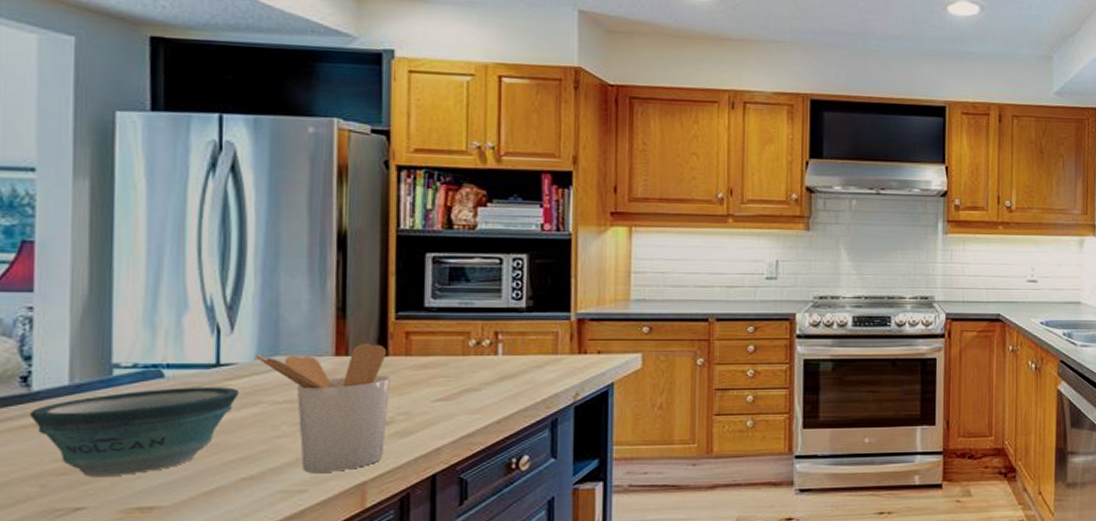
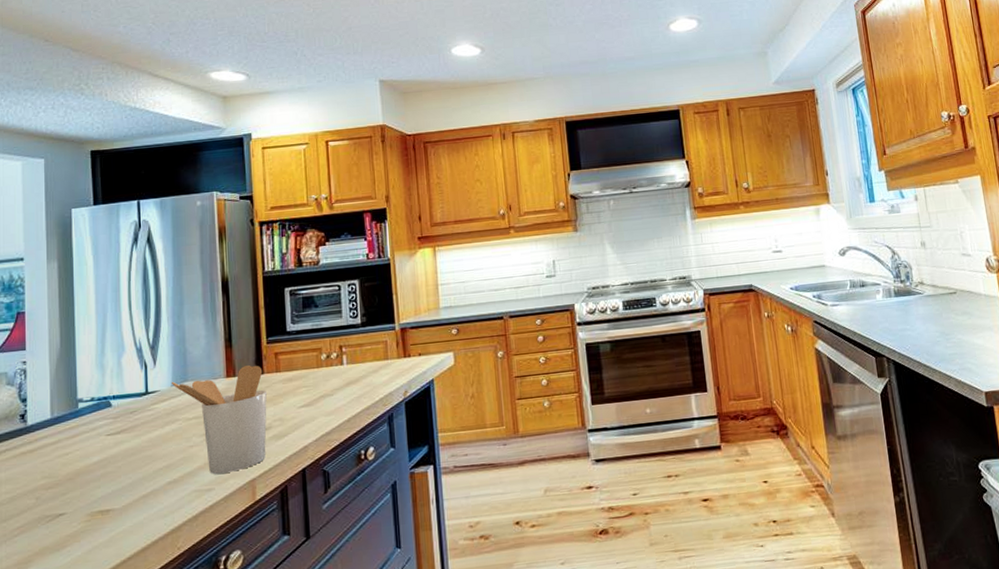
bowl: present [29,387,240,478] -> none [27,410,163,489]

